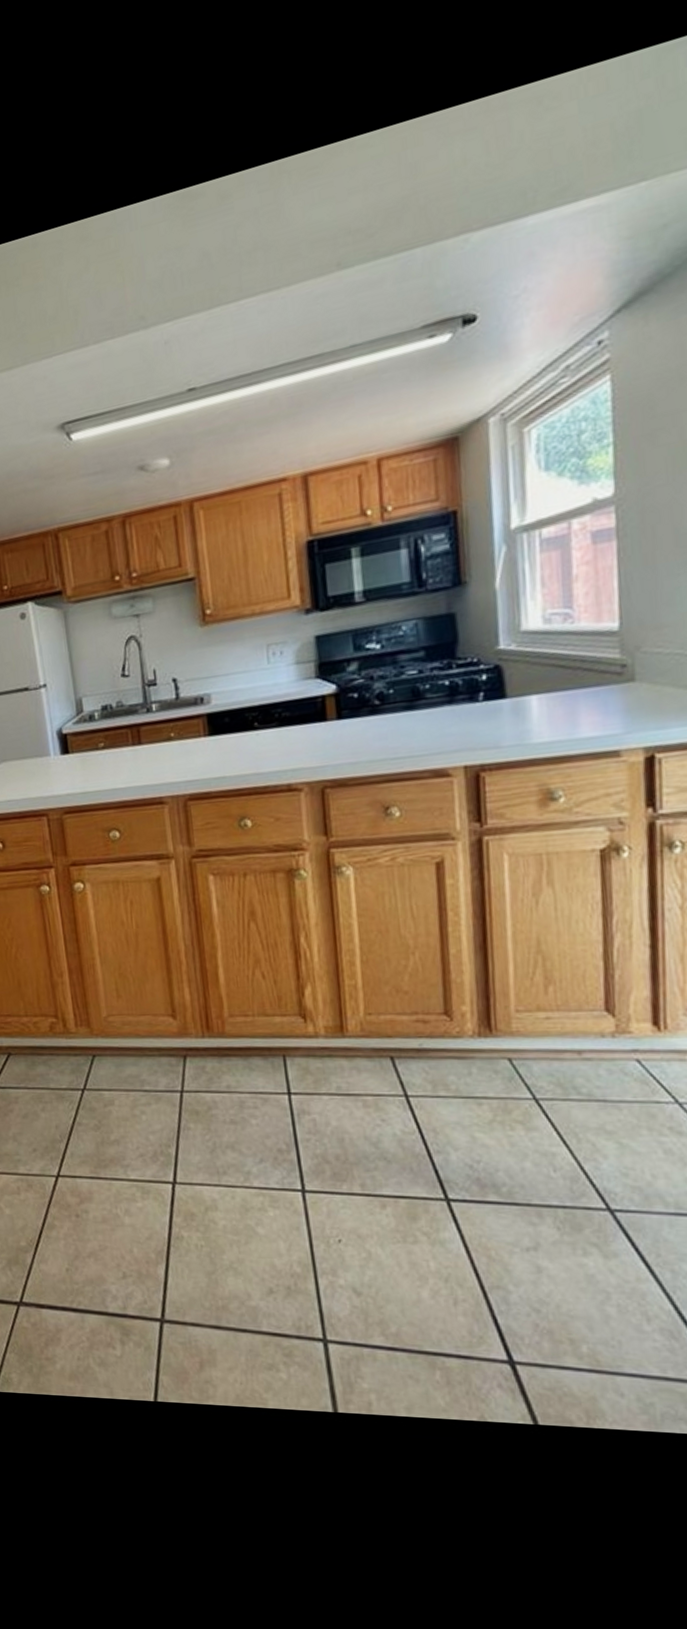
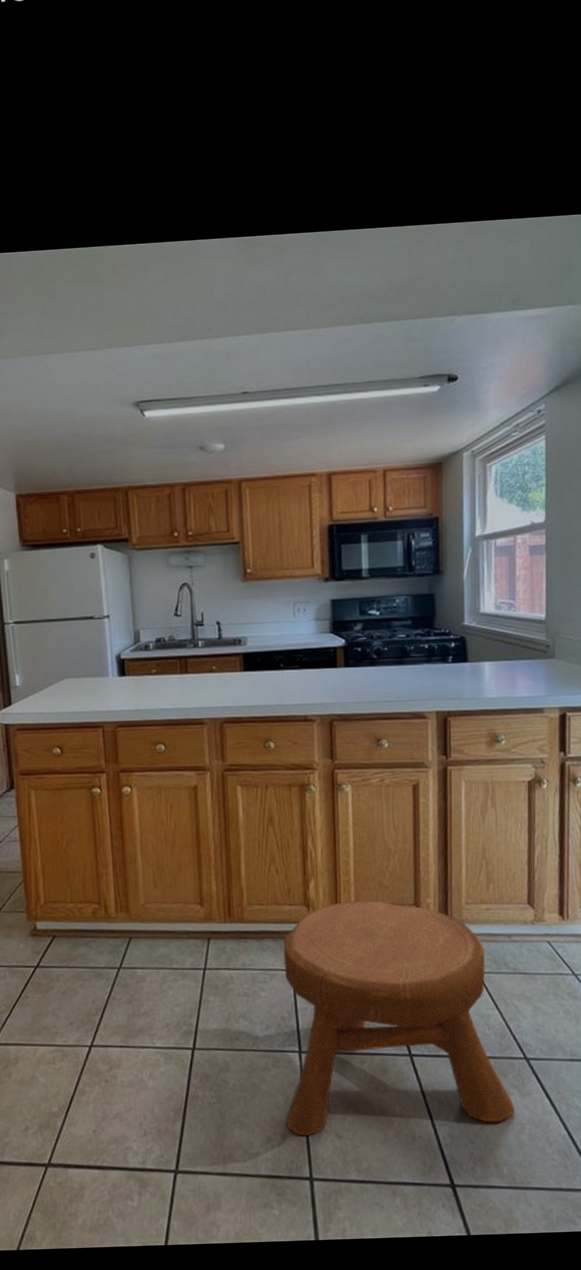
stool: none [275,1008,595,1291] -> present [283,900,514,1137]

